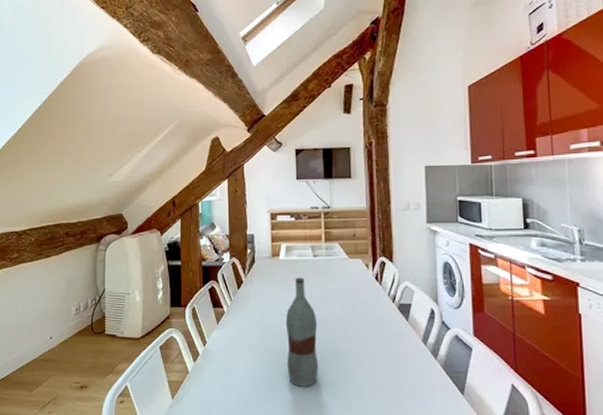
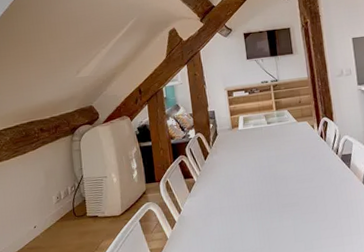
bottle: present [285,277,319,387] -> none [248,143,281,237]

